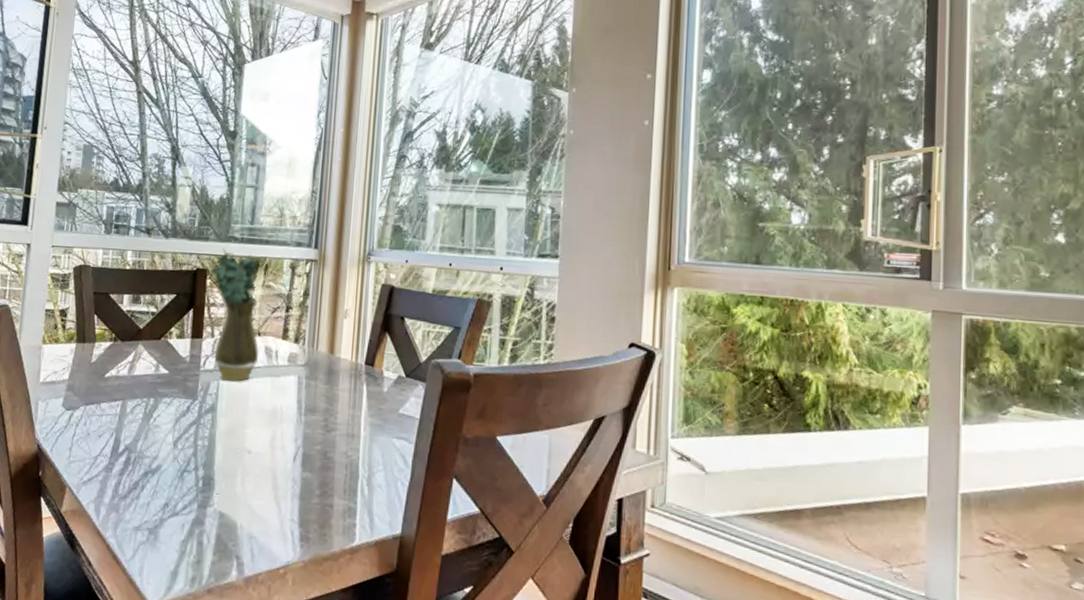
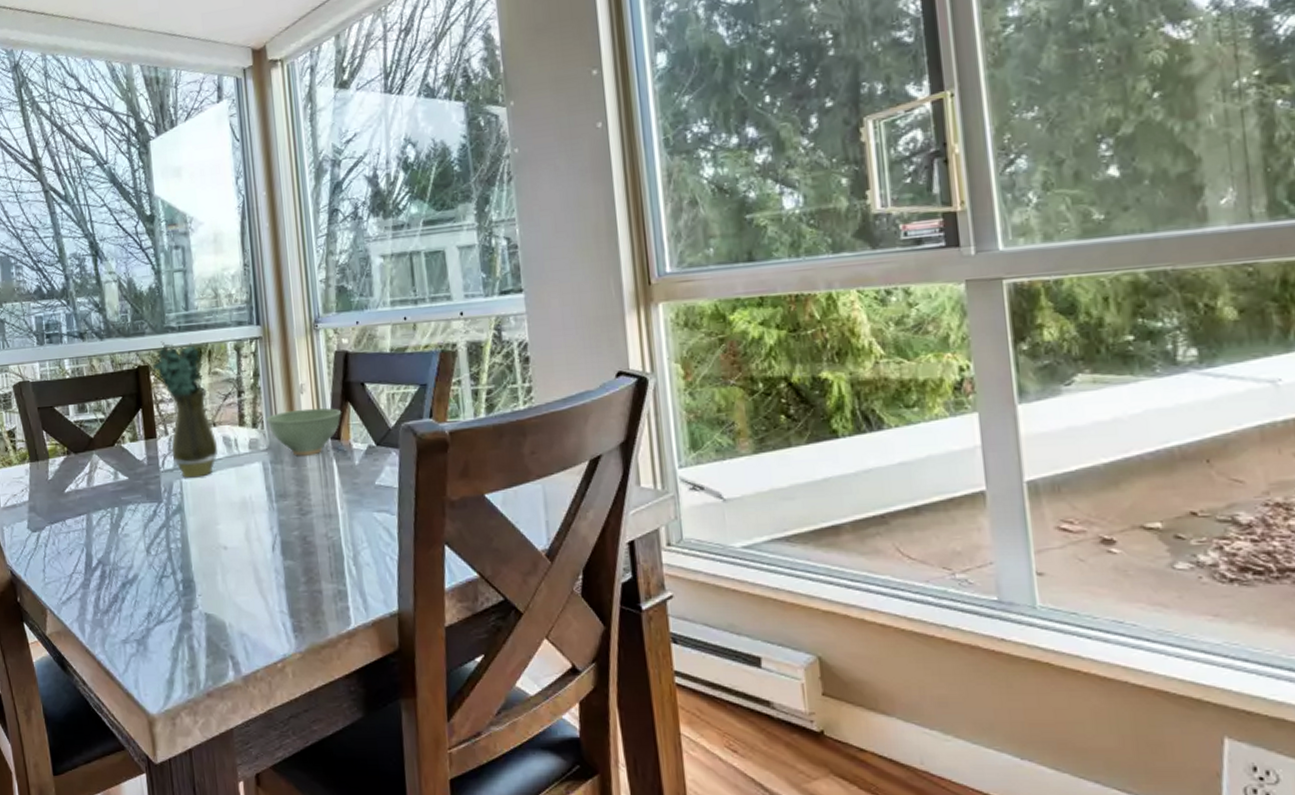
bowl: none [308,332,380,377] -> present [266,408,342,456]

